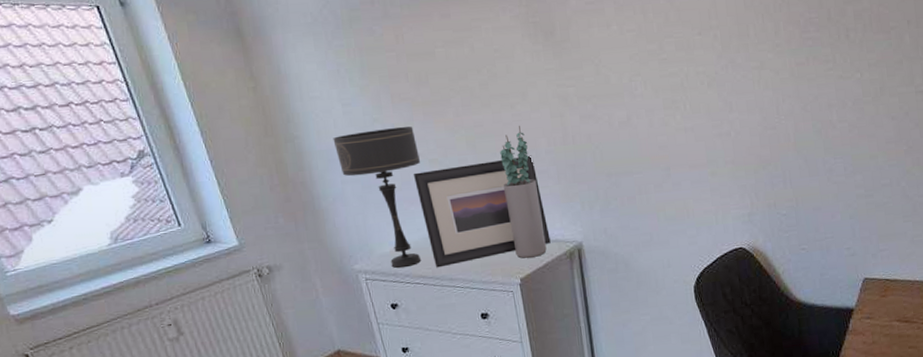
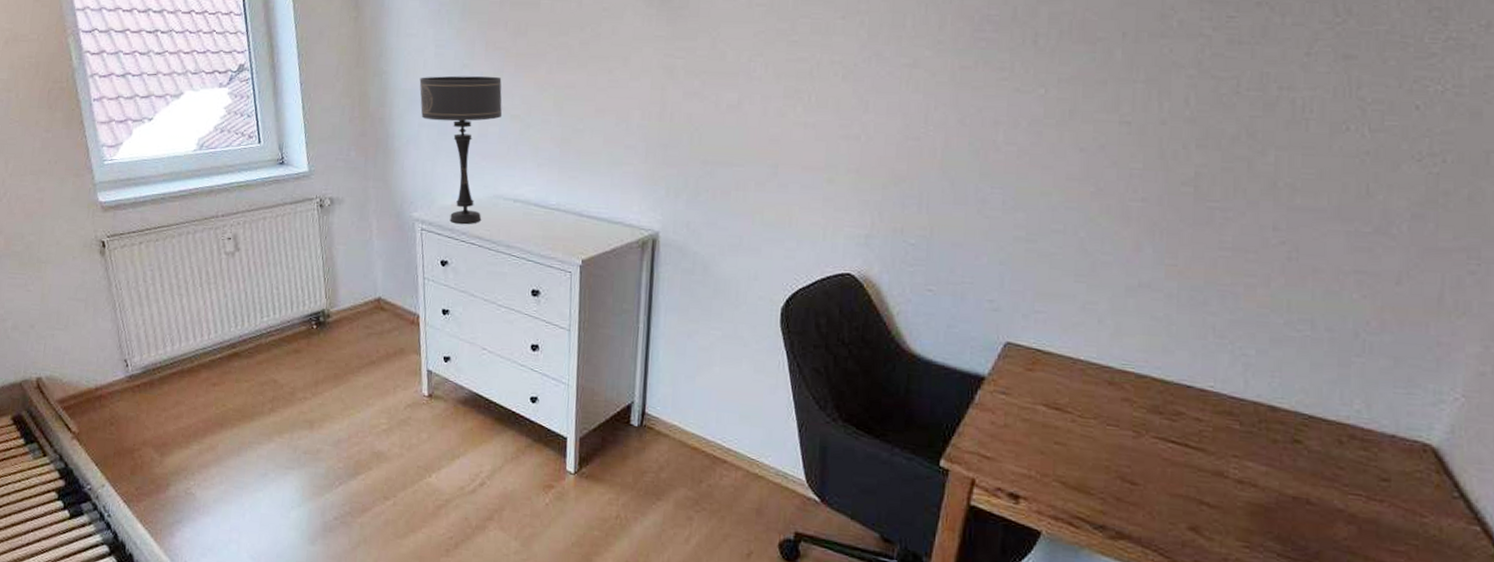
picture frame: present [413,155,551,268] -> none [491,126,624,232]
vase: present [500,125,547,259] -> none [582,92,621,239]

